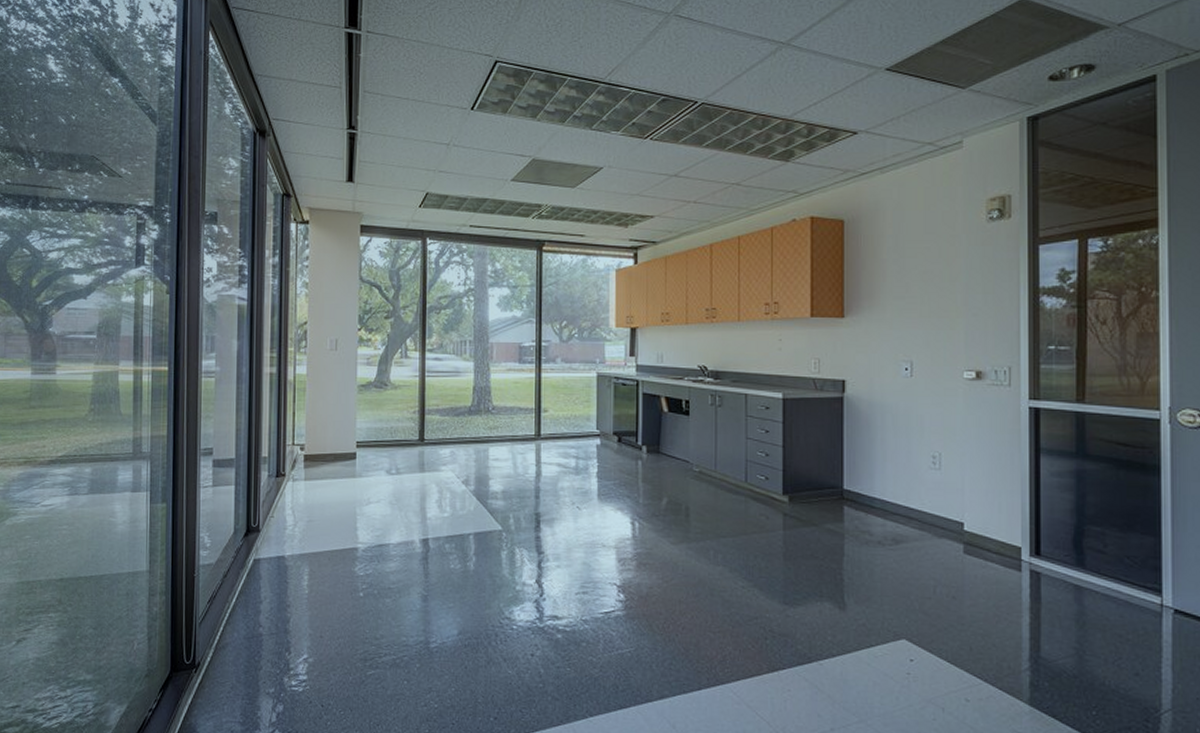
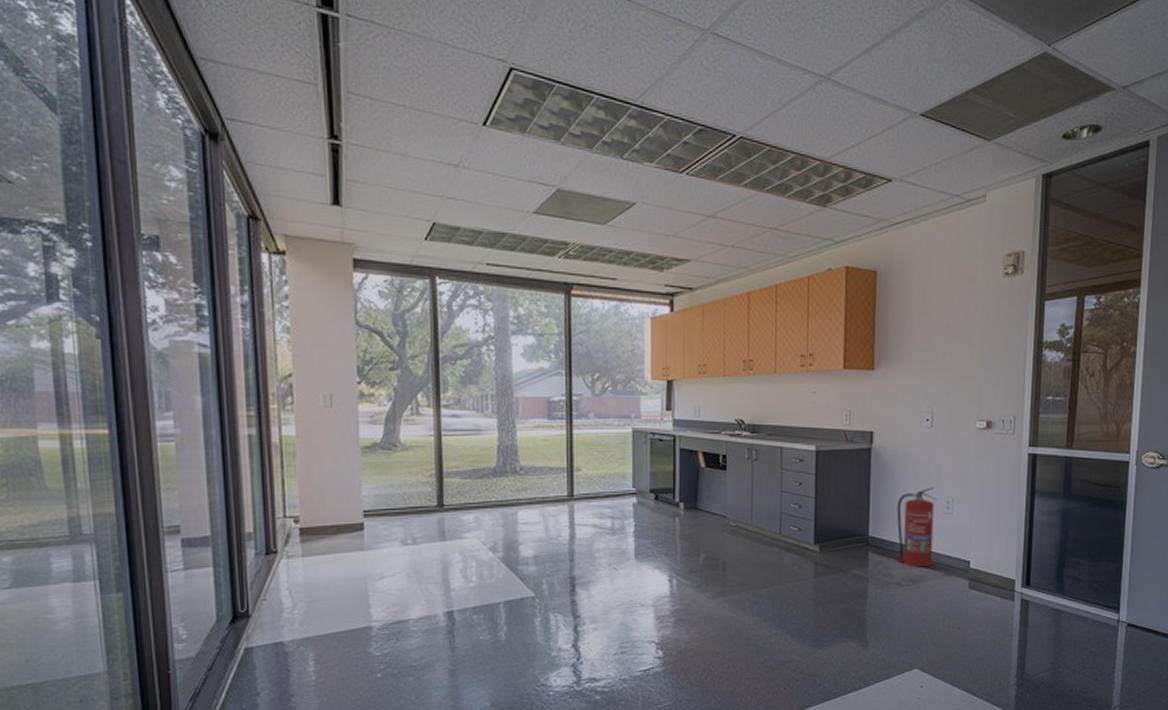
fire extinguisher: none [874,440,921,527] -> present [896,487,937,567]

